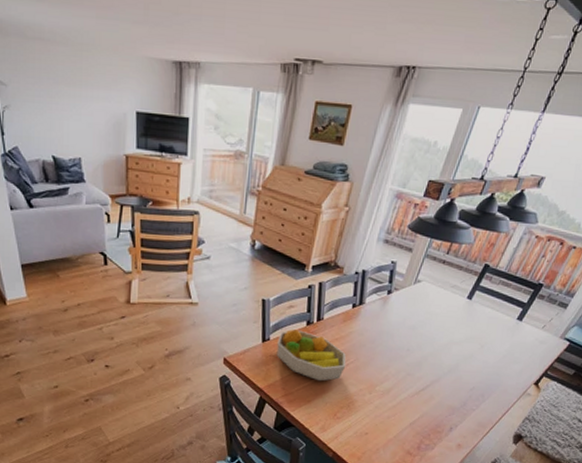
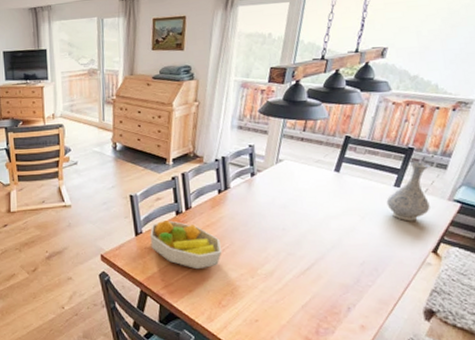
vase: none [506,297,555,354] -> present [386,161,432,222]

